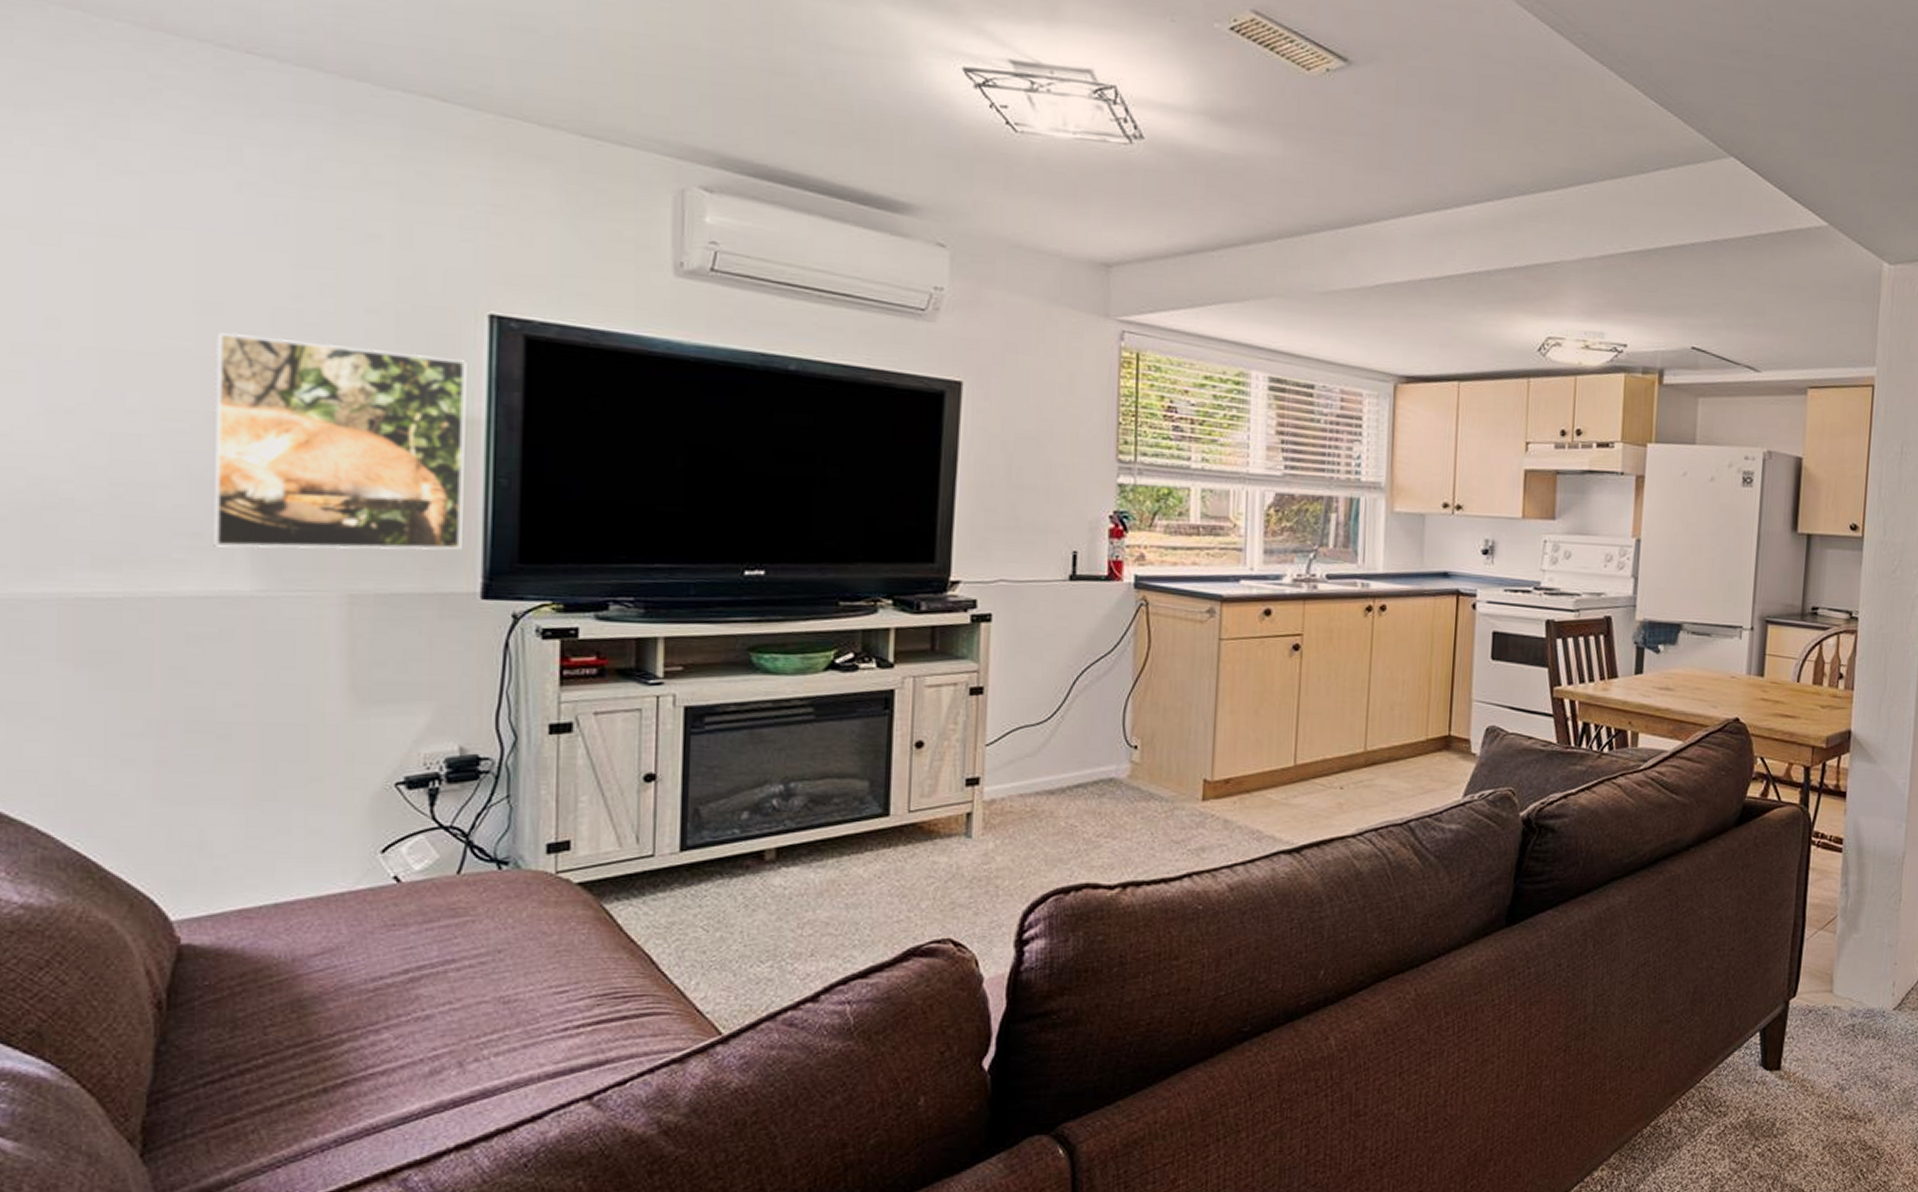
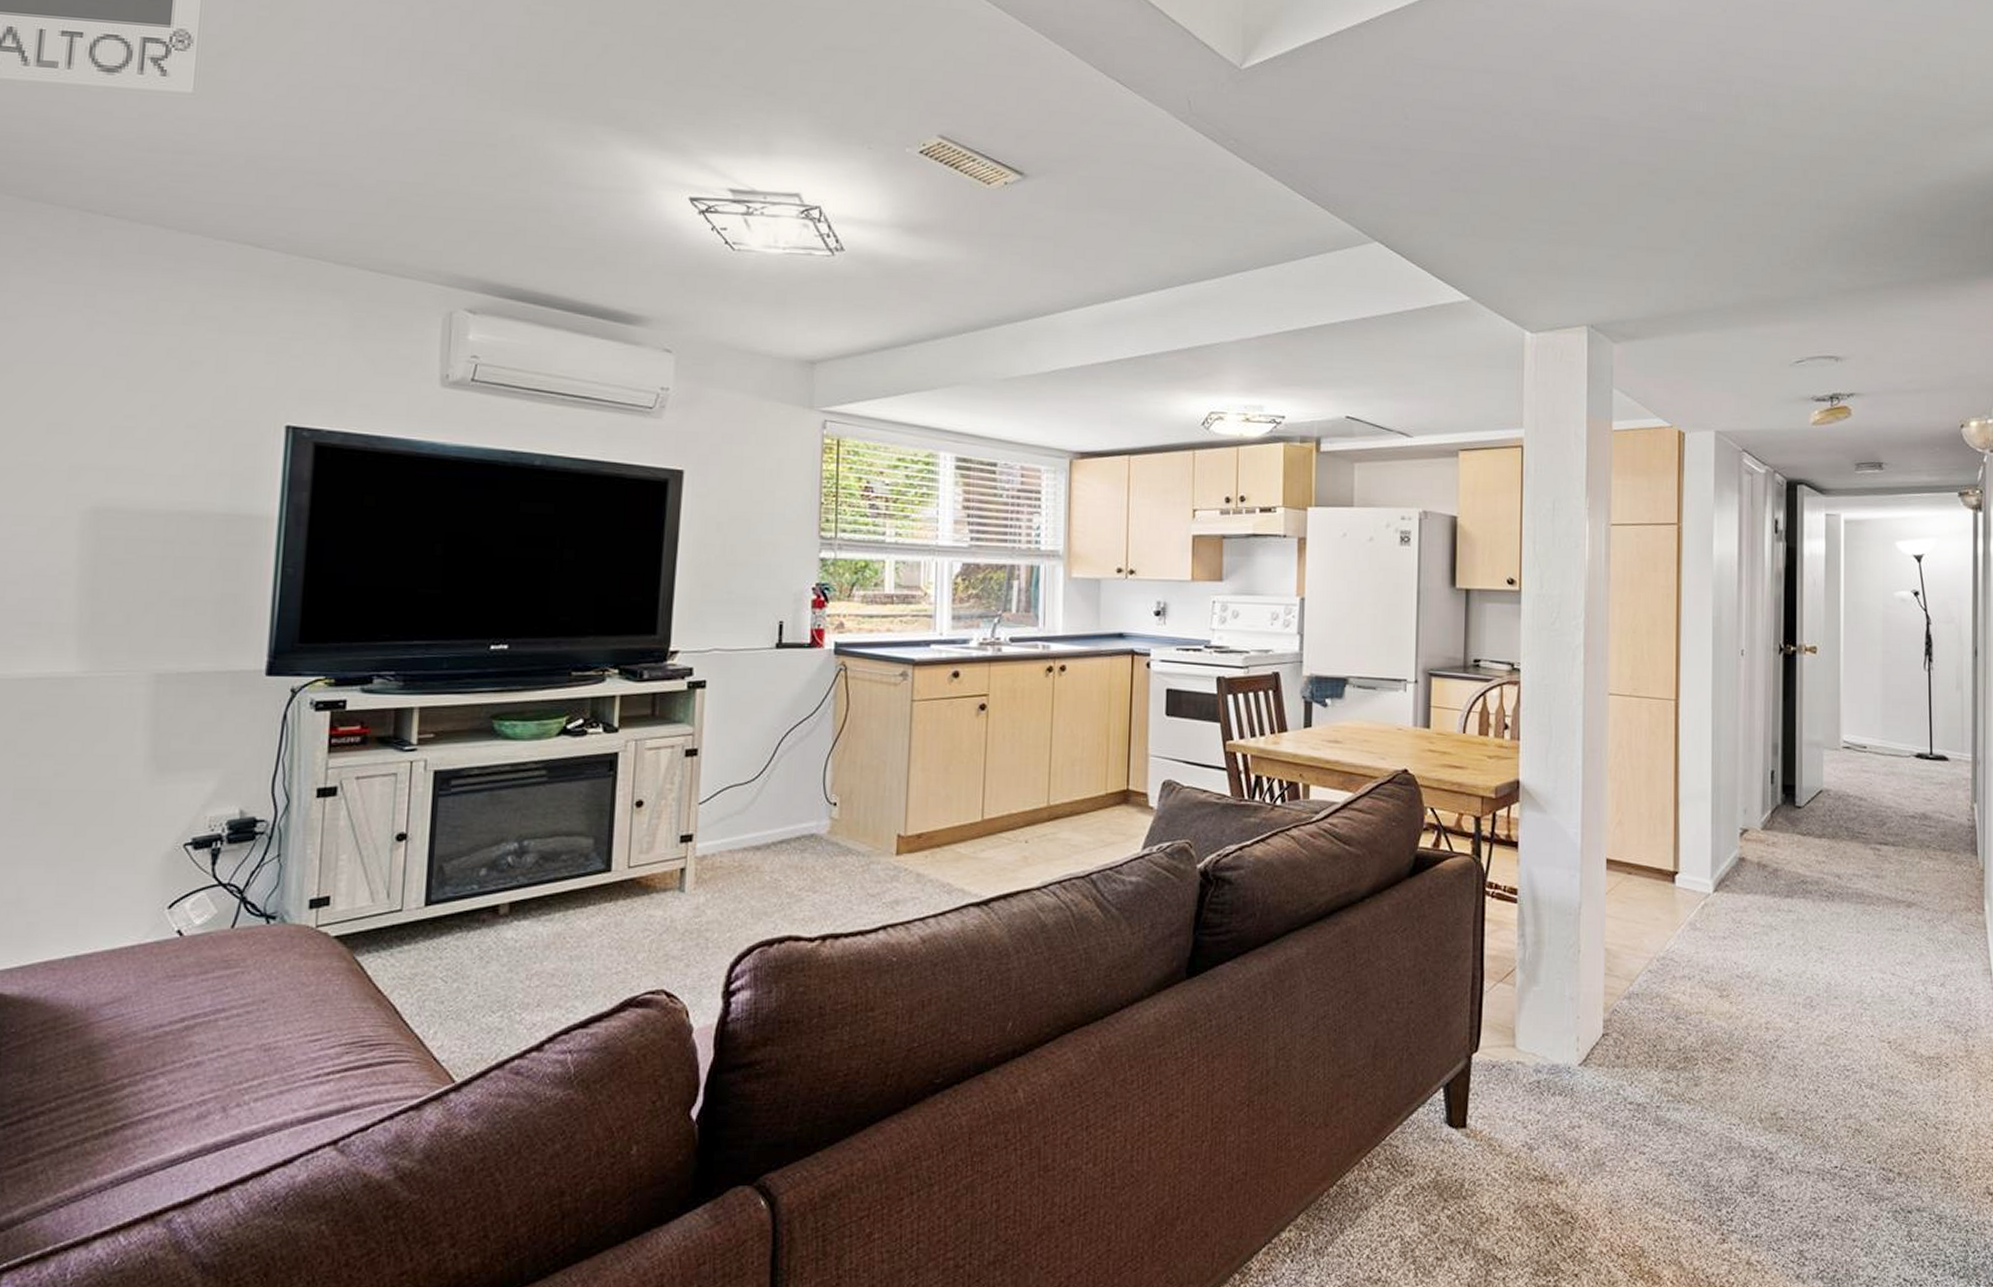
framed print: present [213,332,467,551] -> none [48,448,265,635]

